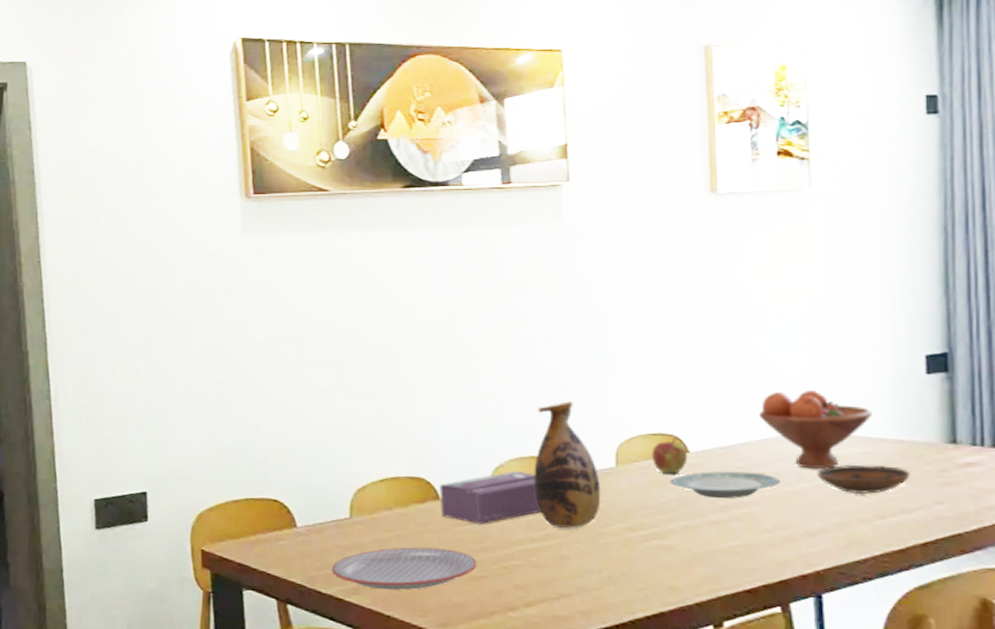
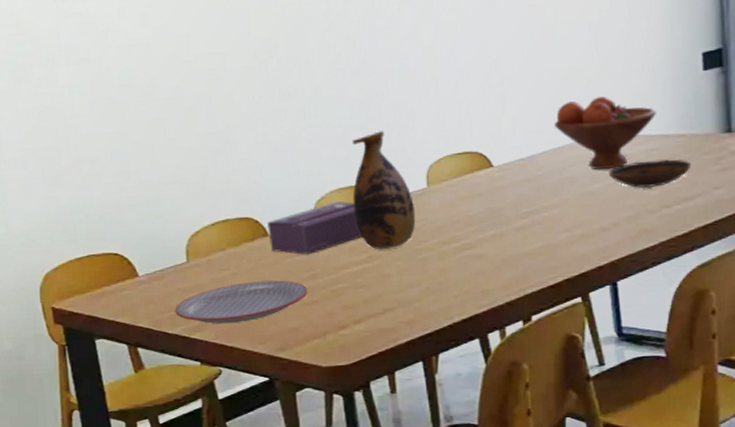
apple: present [651,438,688,474] -> none [459,154,492,189]
plate: present [670,471,781,499] -> none [477,178,577,207]

